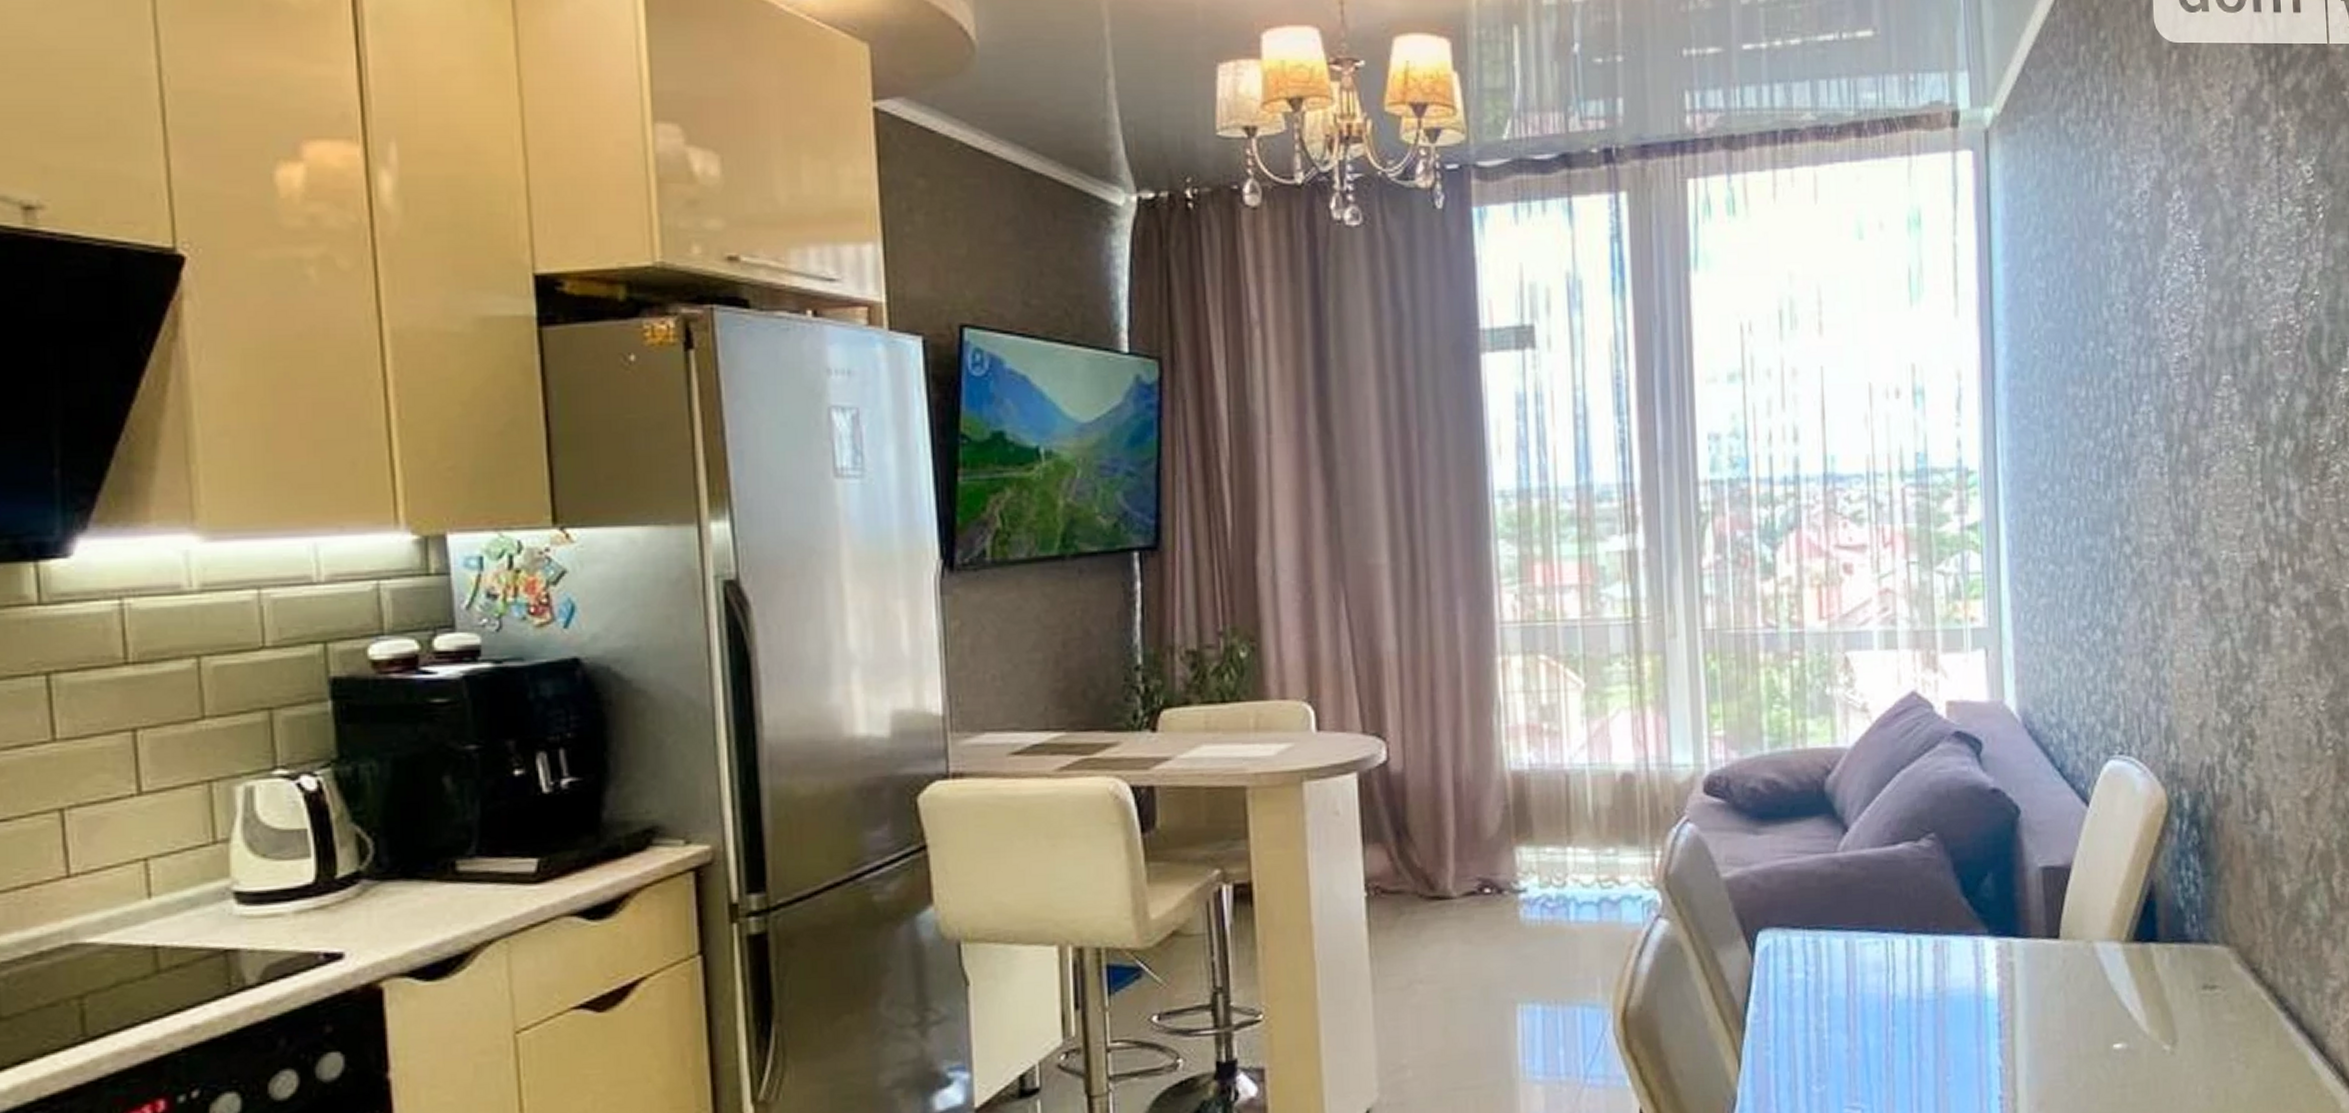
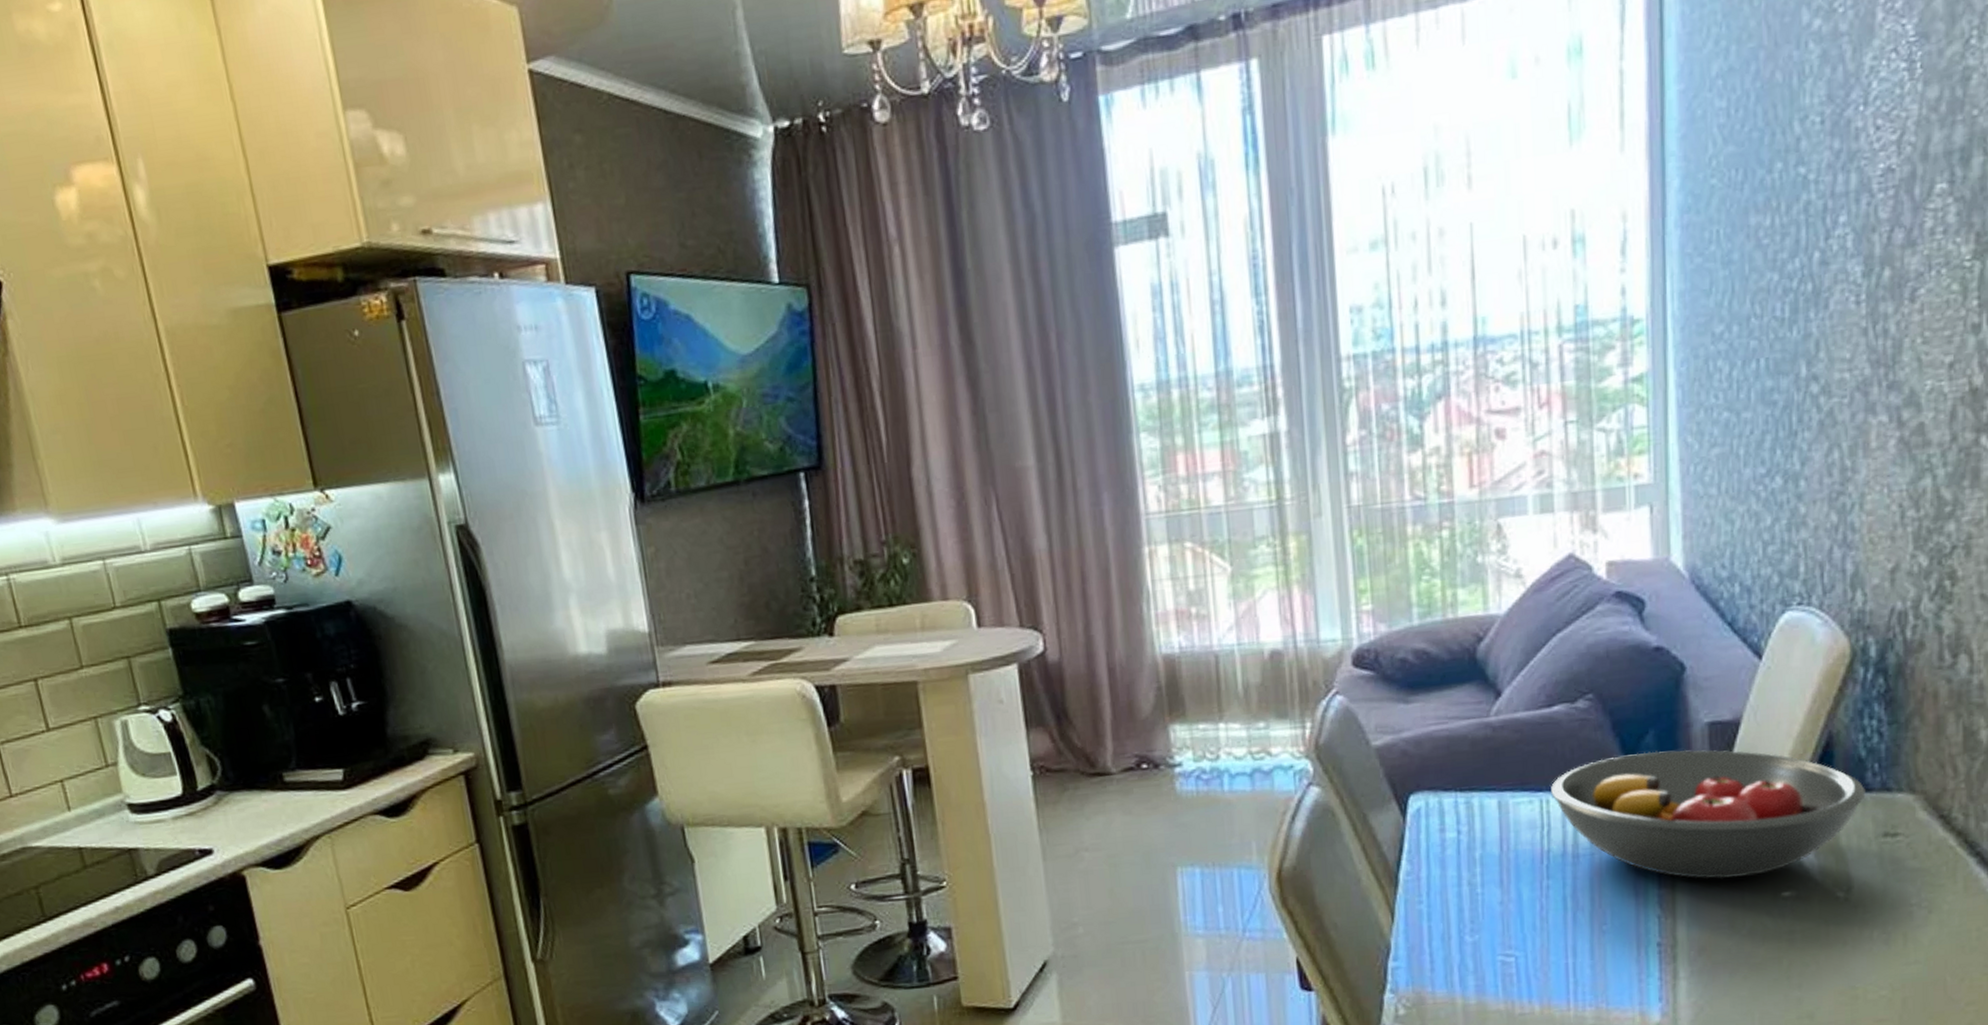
fruit bowl: none [1895,893,2186,1030] -> present [1550,749,1866,880]

